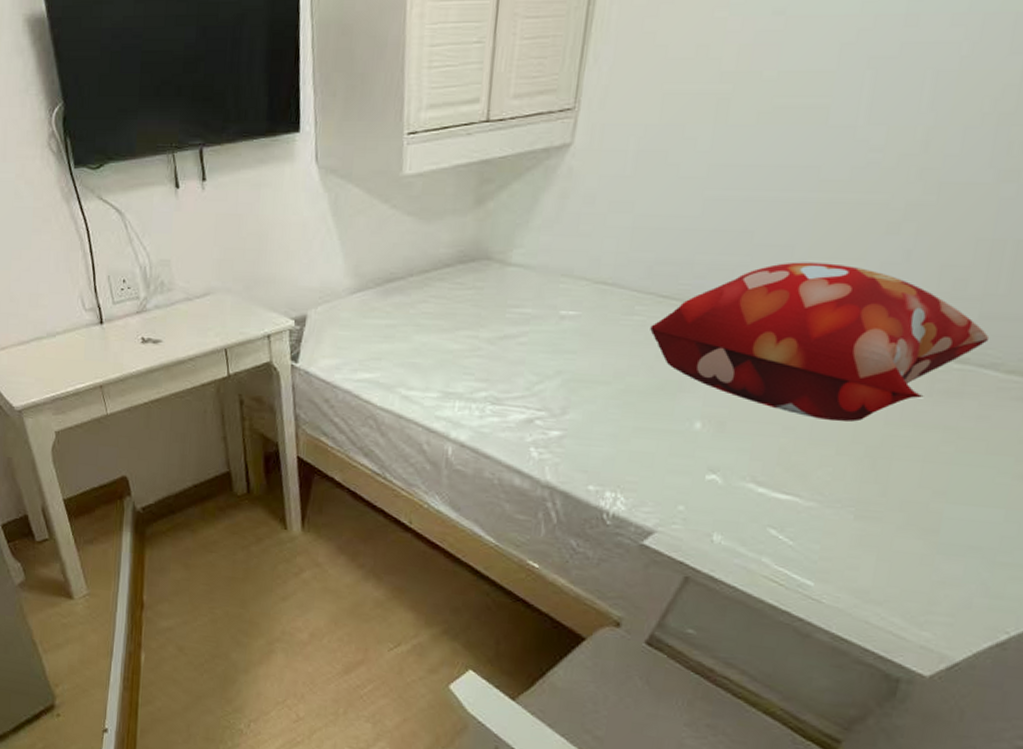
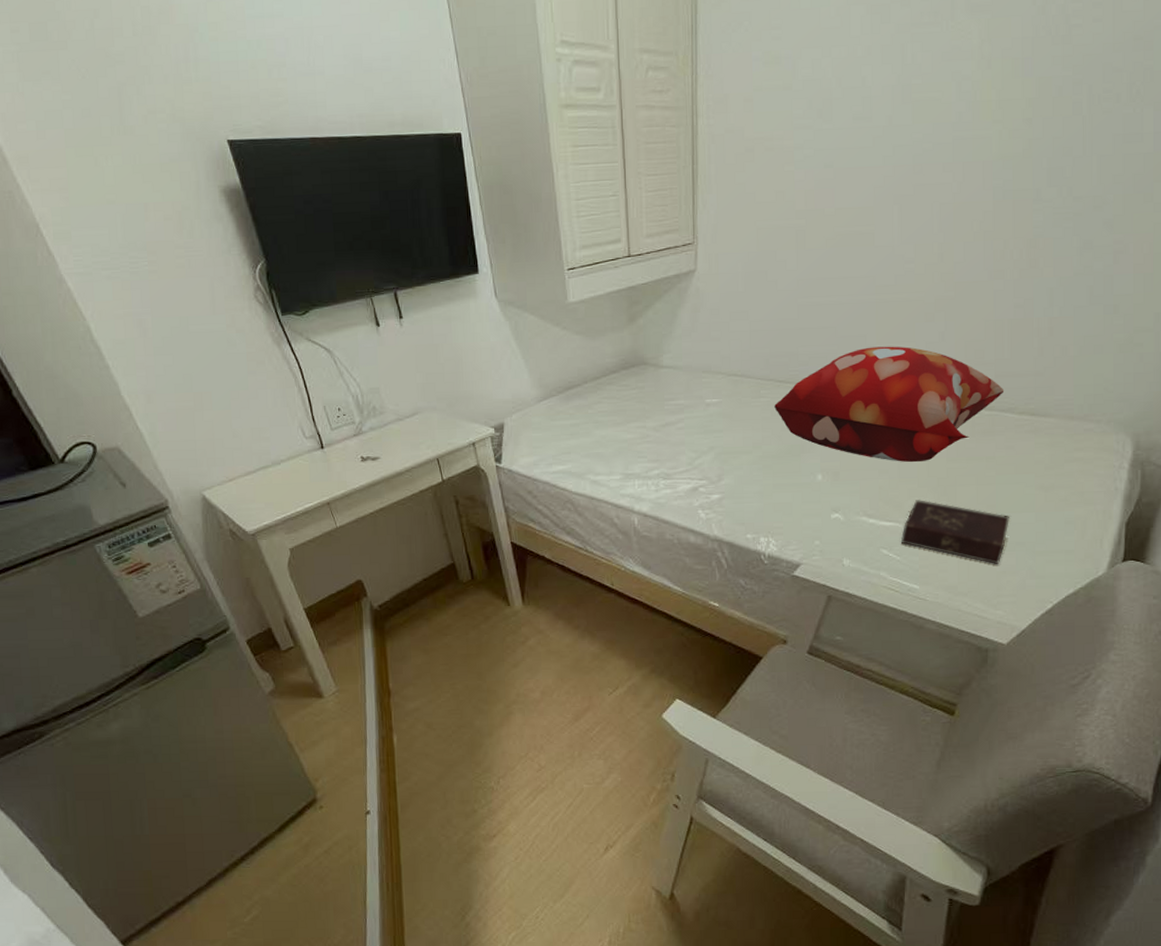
book: none [797,471,966,571] -> present [900,500,1011,564]

